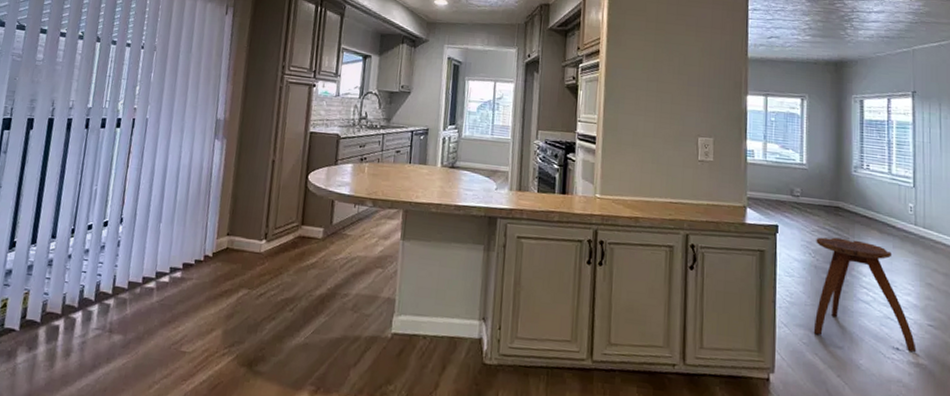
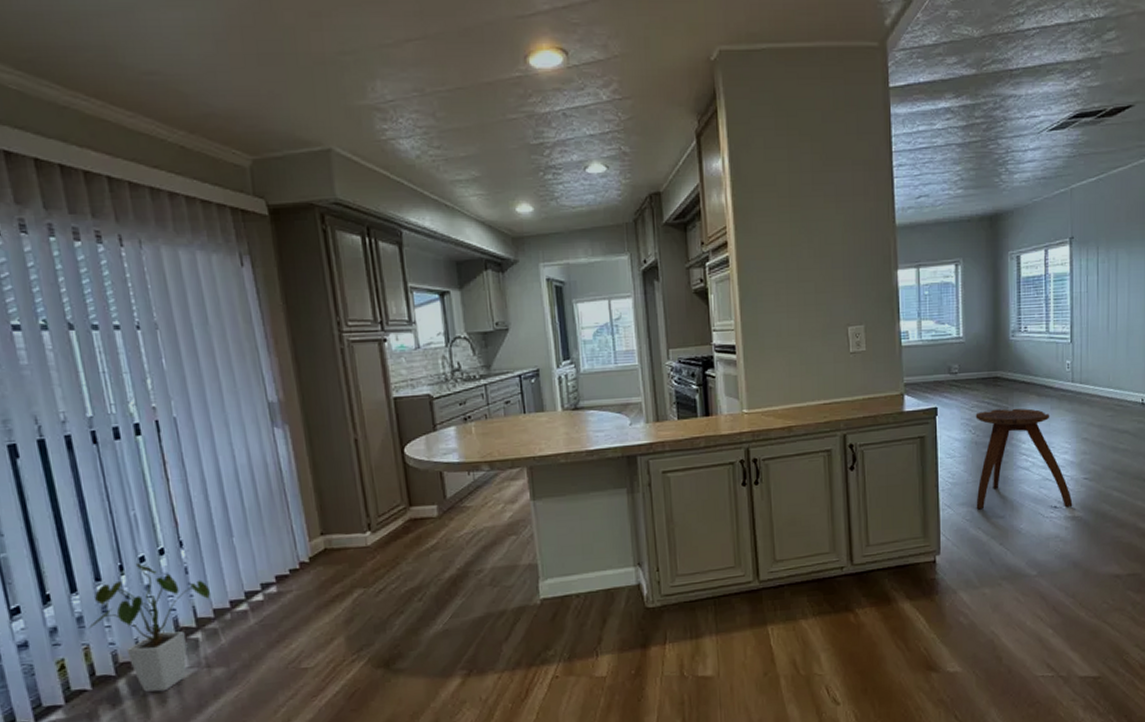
house plant: none [34,229,131,346] -> present [89,563,210,692]

